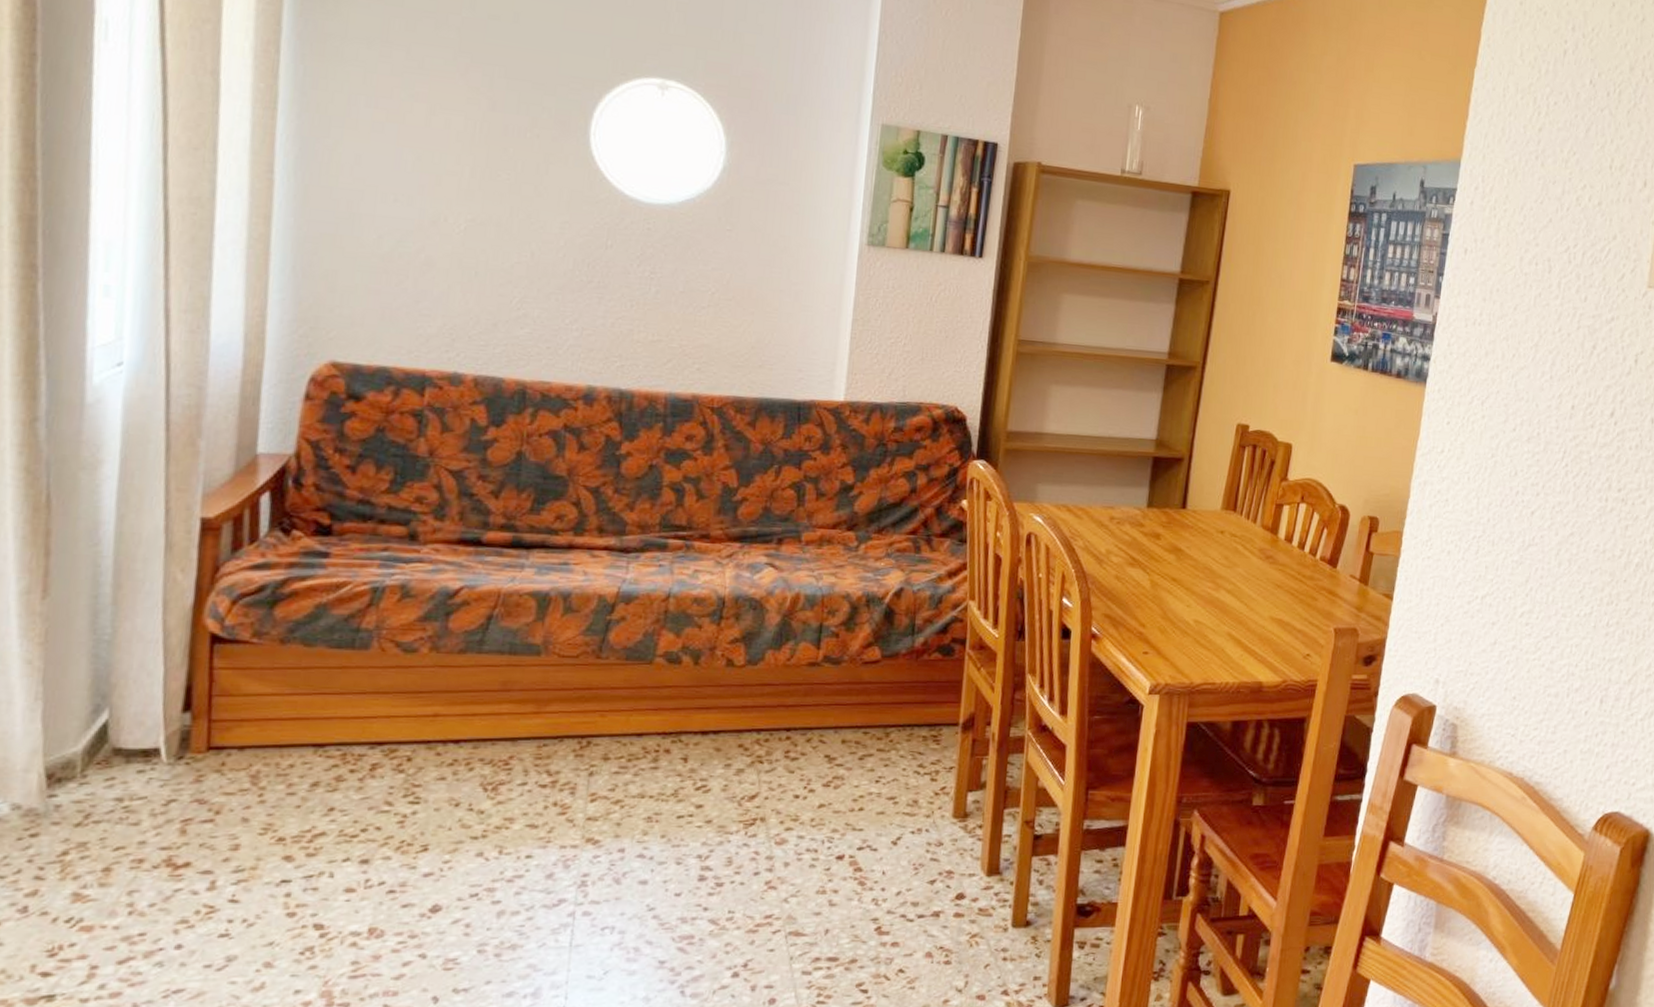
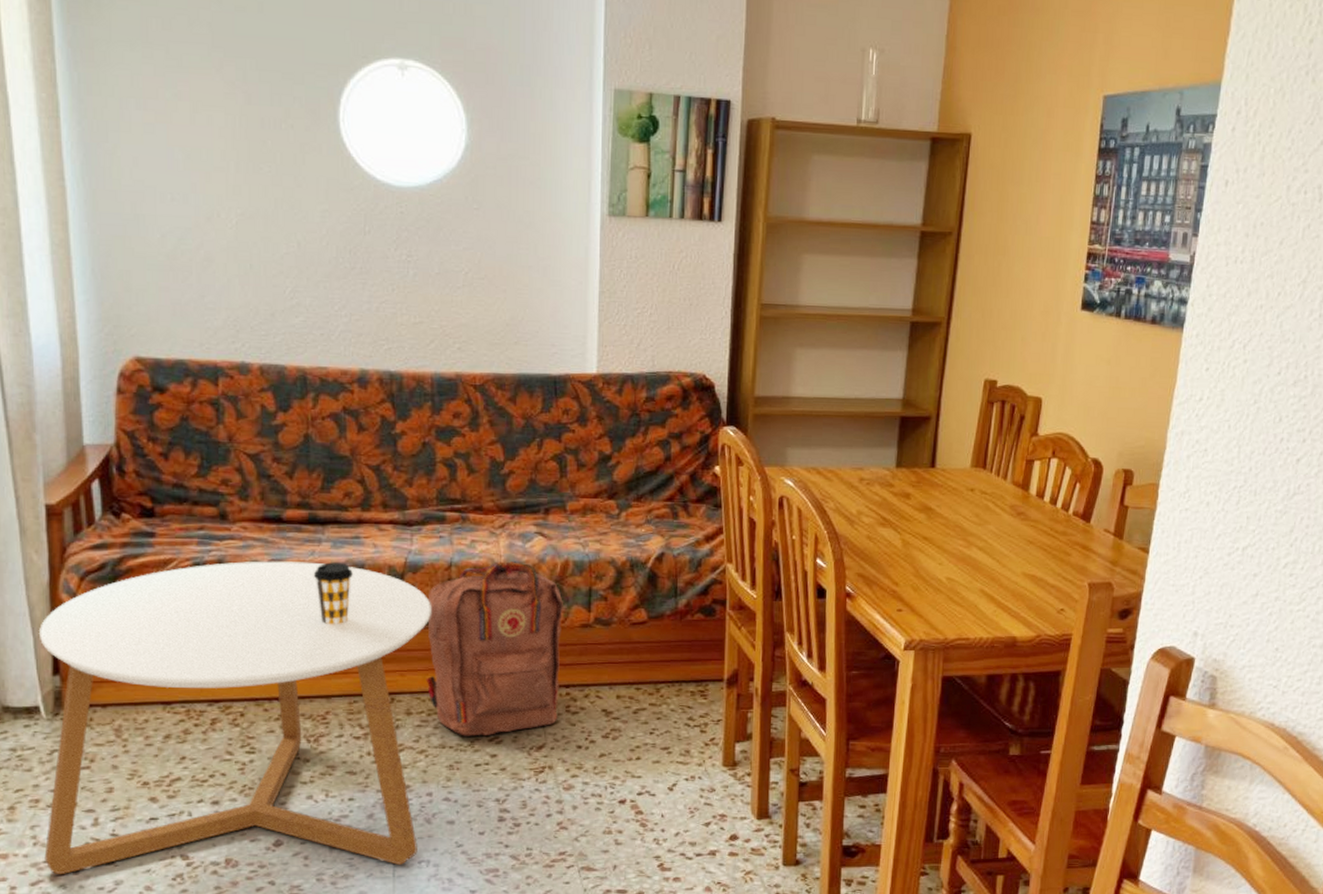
coffee table: none [140,587,643,949] -> present [38,561,431,874]
coffee cup: none [510,590,557,660] -> present [313,562,353,625]
backpack: none [629,593,791,785] -> present [426,561,563,737]

